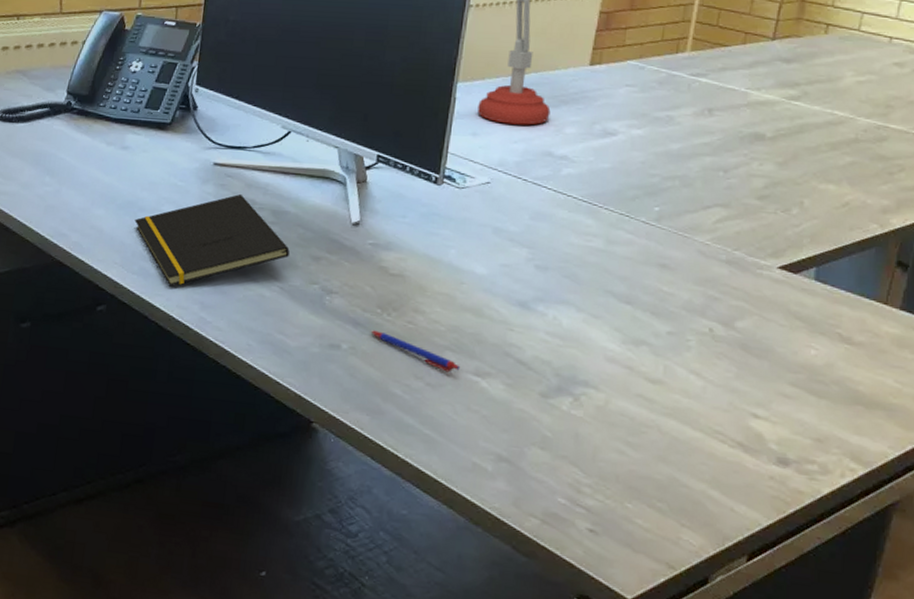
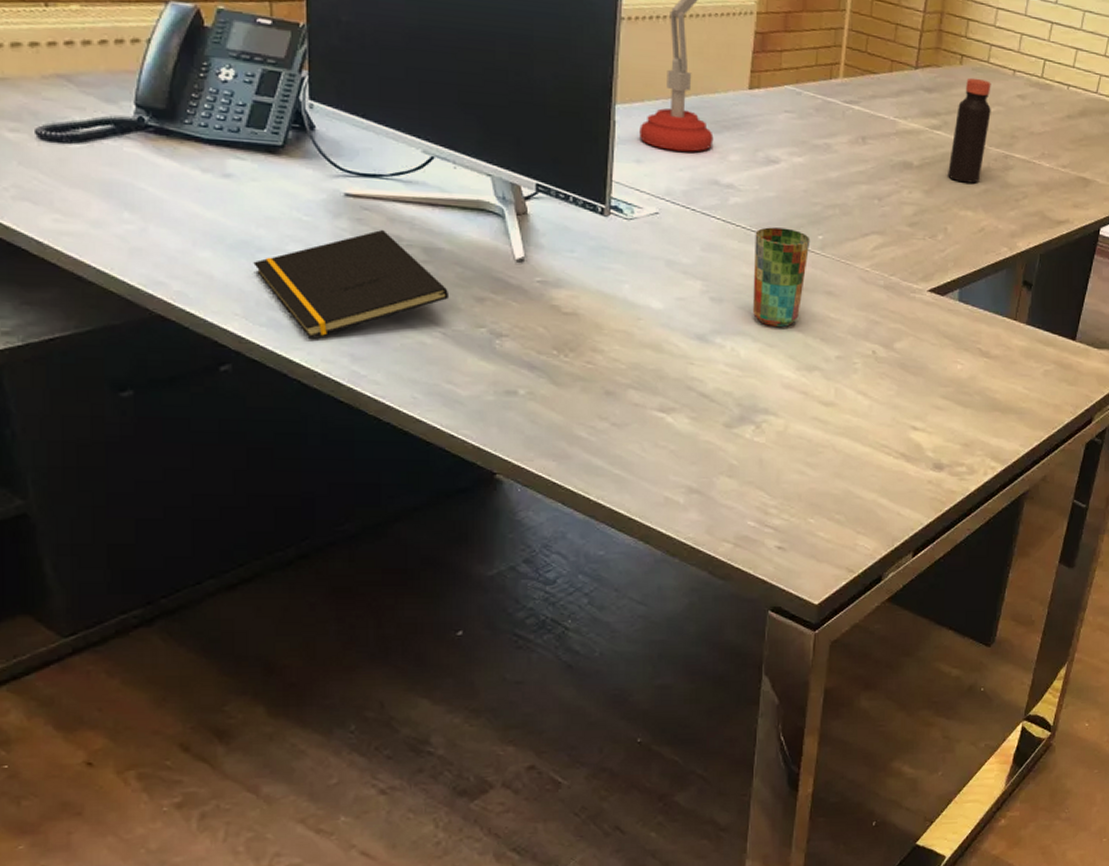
pen: present [370,330,461,373] -> none [548,373,645,411]
cup: none [579,198,646,298] -> present [753,227,810,327]
bottle: none [806,47,862,156] -> present [948,78,991,184]

